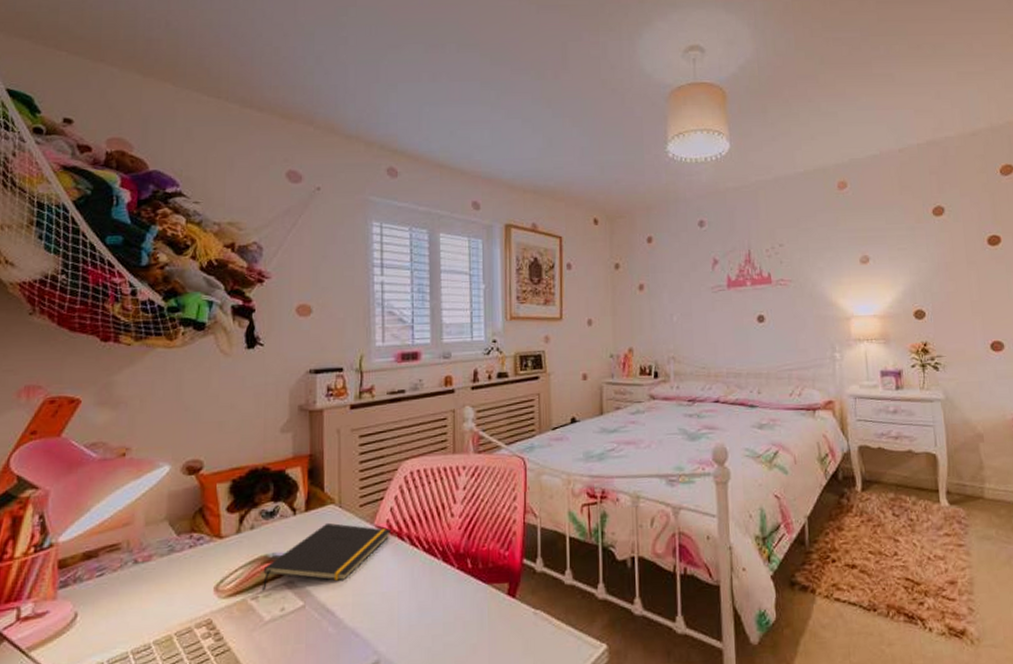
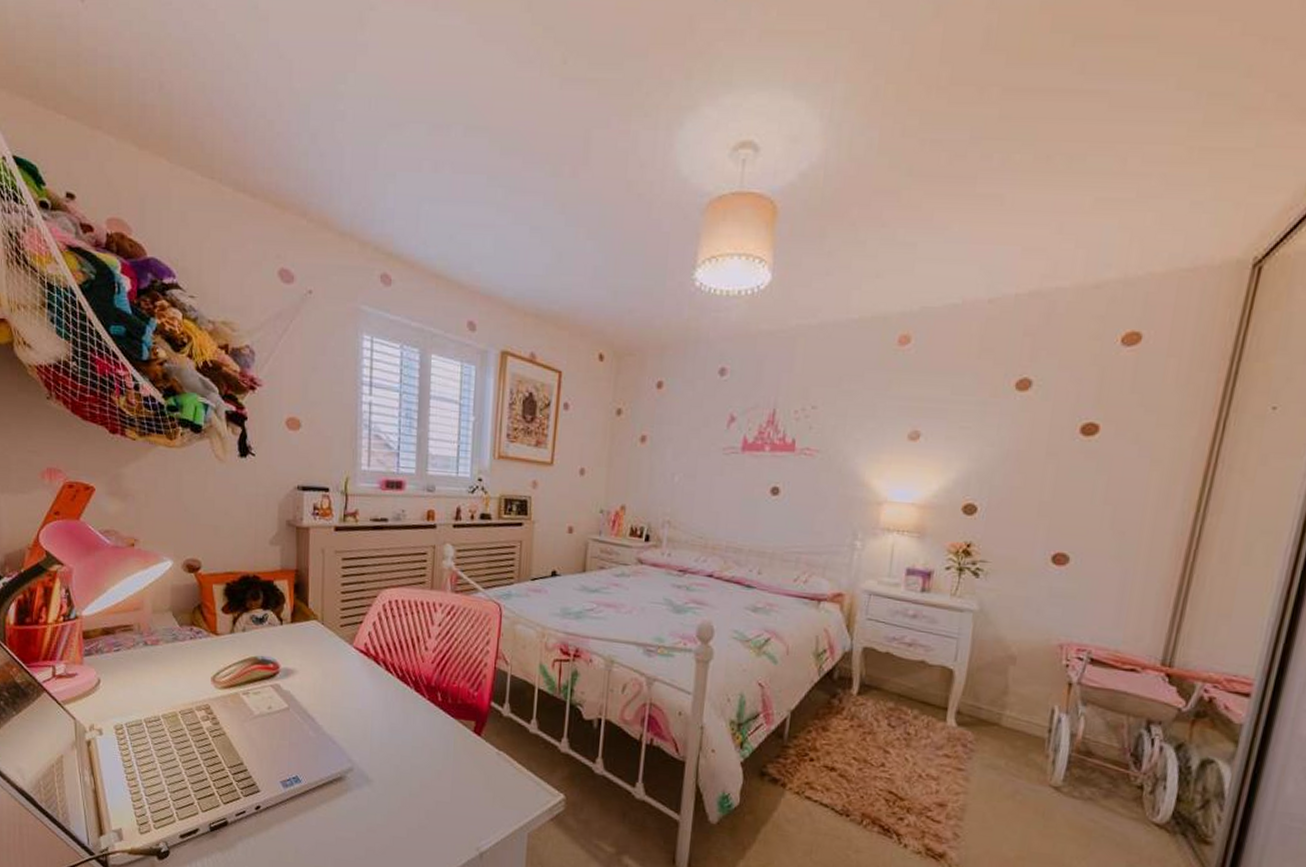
notepad: present [261,522,392,591] -> none [252,636,369,693]

